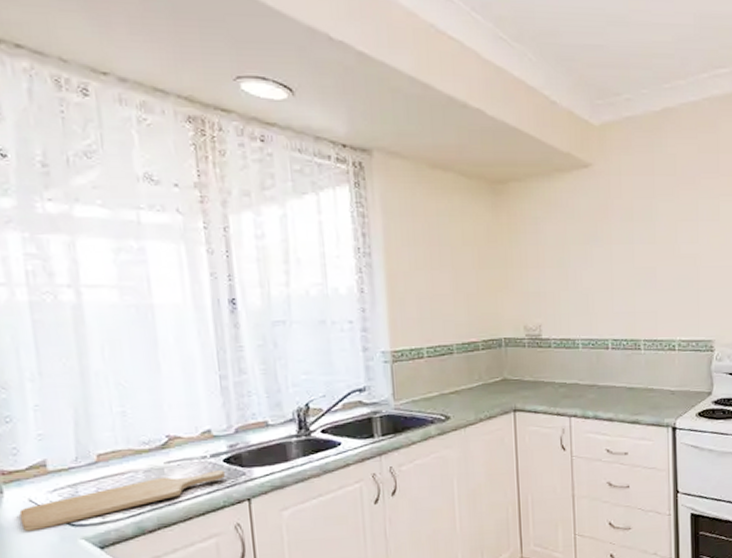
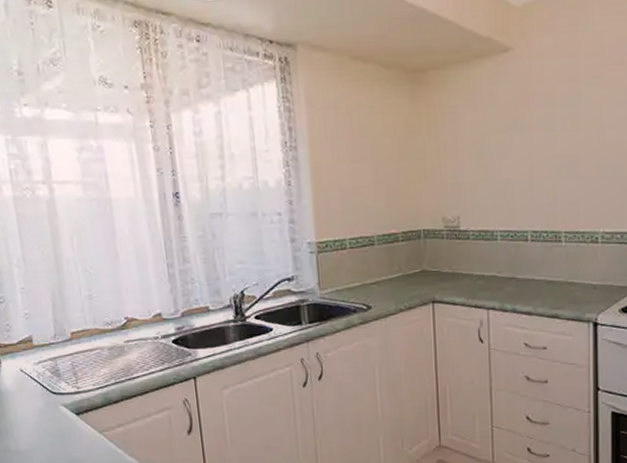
chopping board: present [19,470,225,532] -> none [13,350,174,397]

